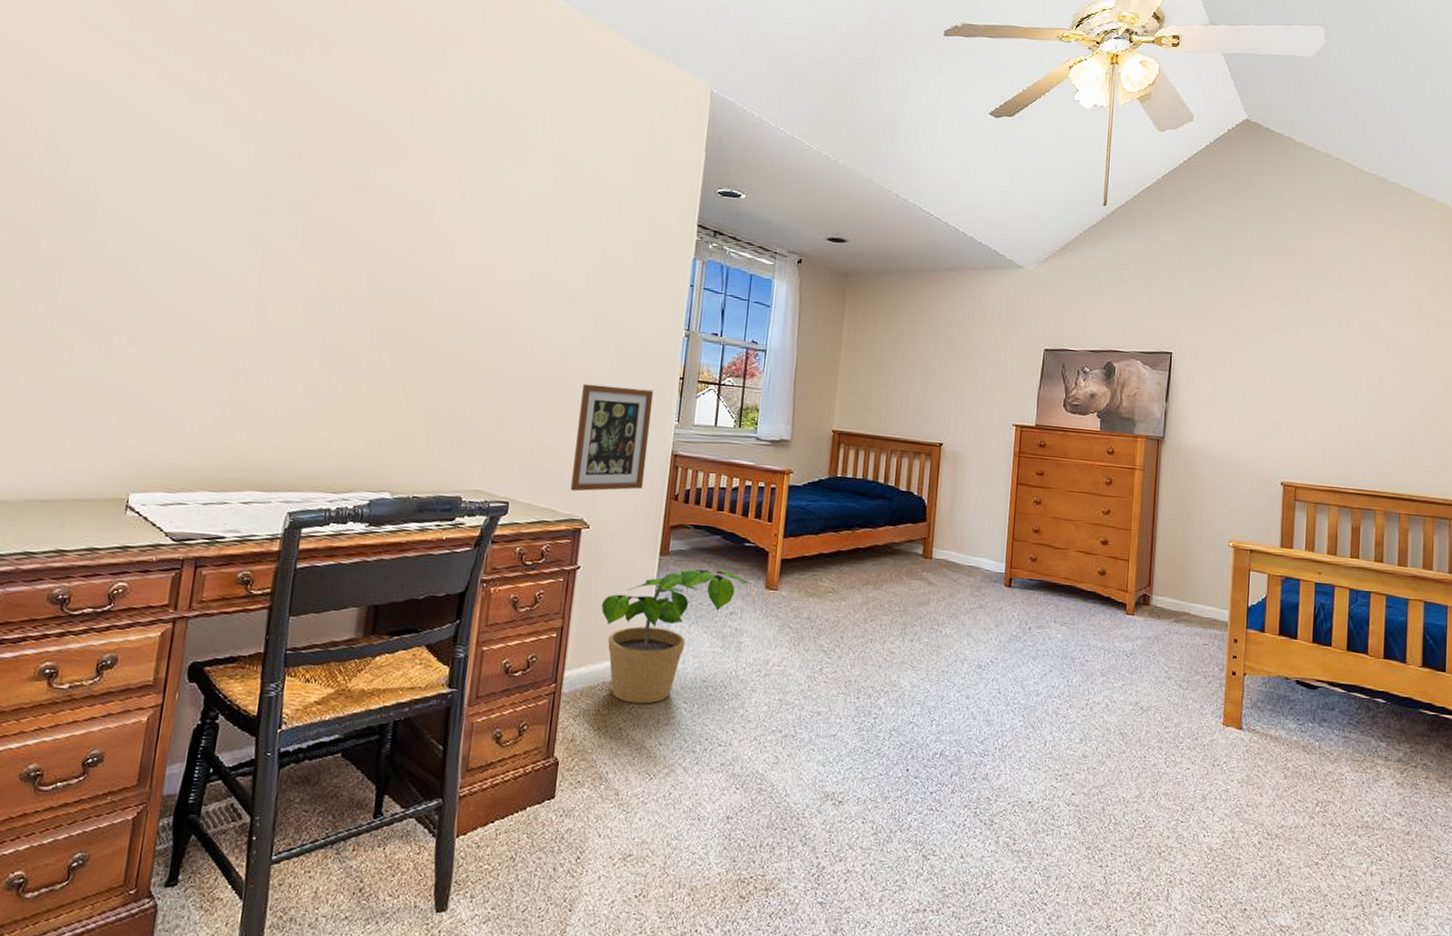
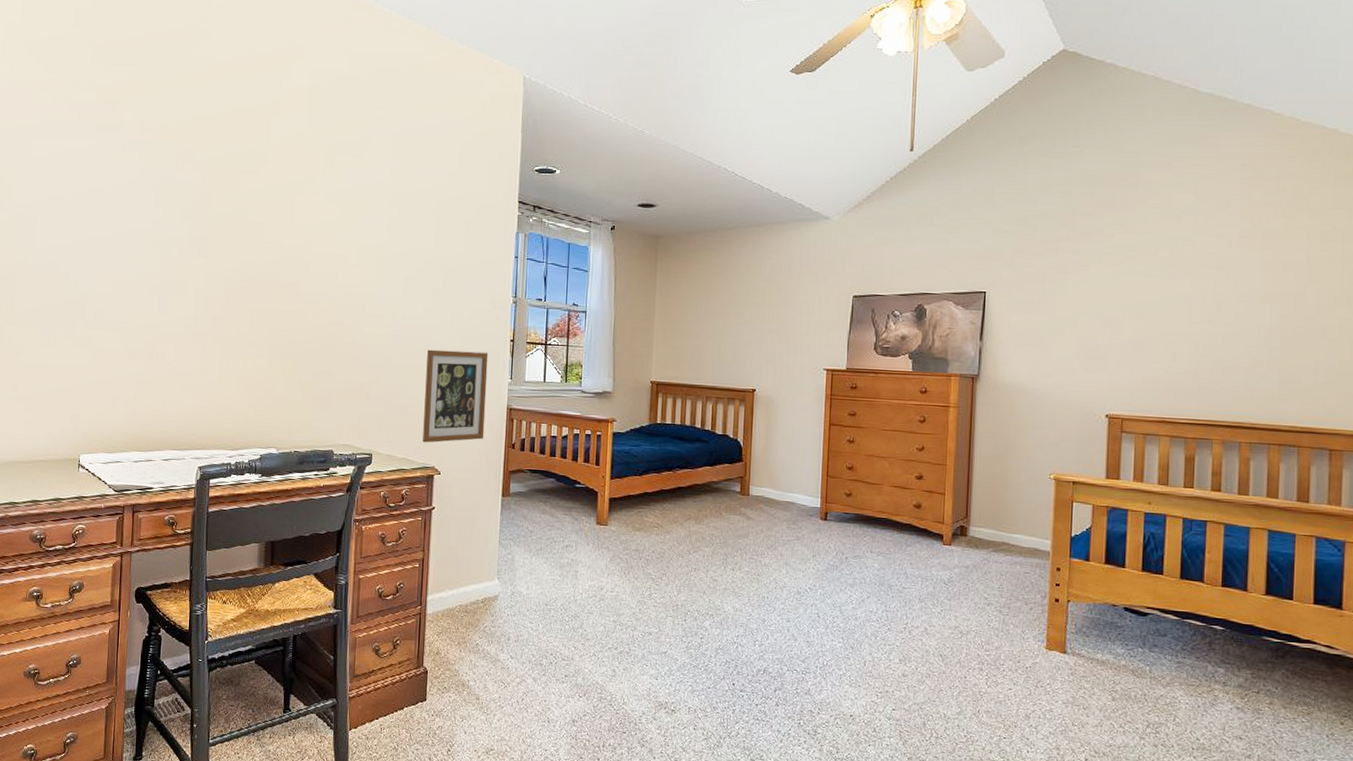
potted plant: present [601,568,749,704] -> none [454,507,581,624]

